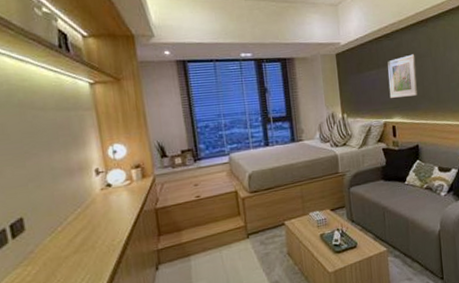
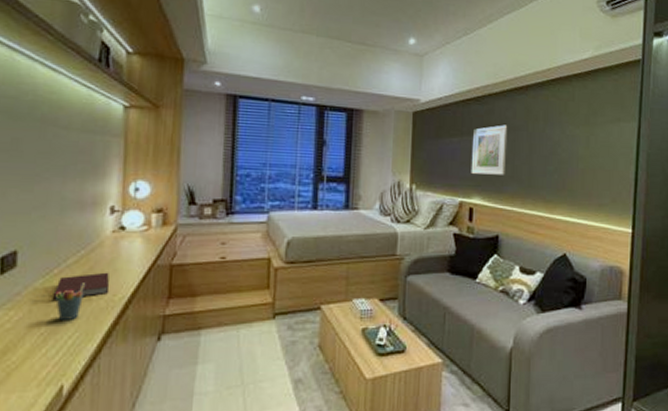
notebook: none [61,223,109,252] -> present [52,272,110,300]
pen holder: none [62,234,88,268] -> present [54,283,85,322]

